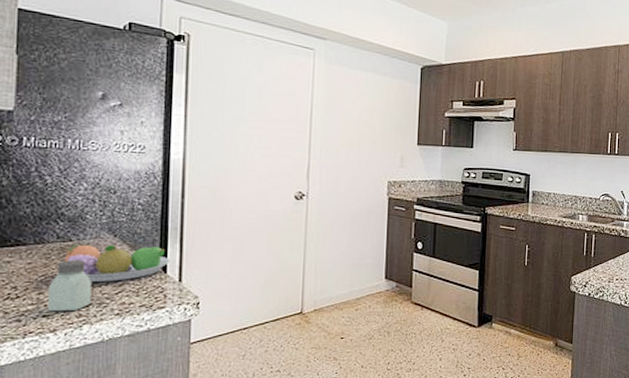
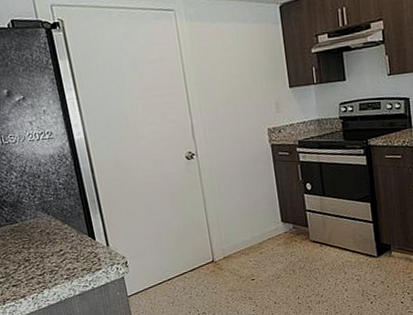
saltshaker: present [47,260,92,312] -> none [10,237,45,282]
fruit bowl: present [64,244,170,282] -> none [15,218,96,254]

